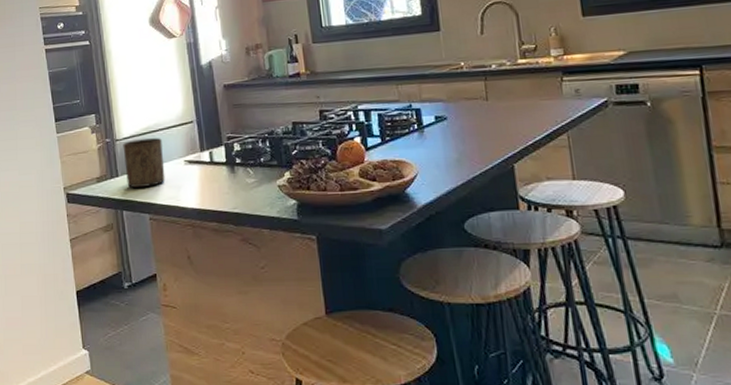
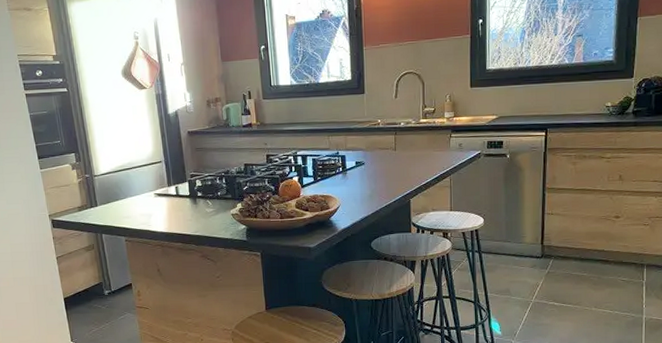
cup: present [123,138,165,188] -> none [100,175,138,216]

